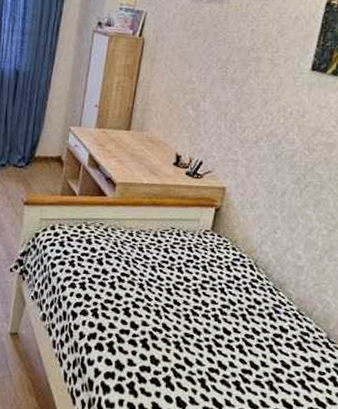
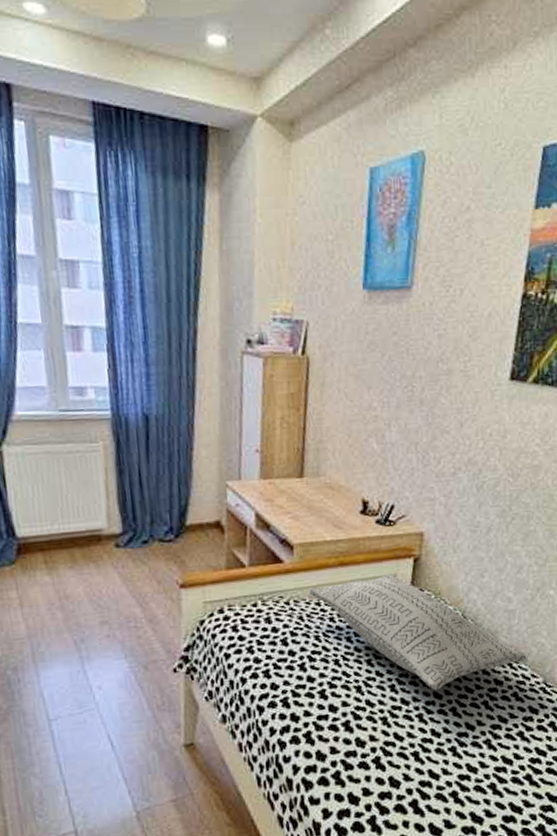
pillow: none [124,218,312,327] -> present [308,574,527,691]

